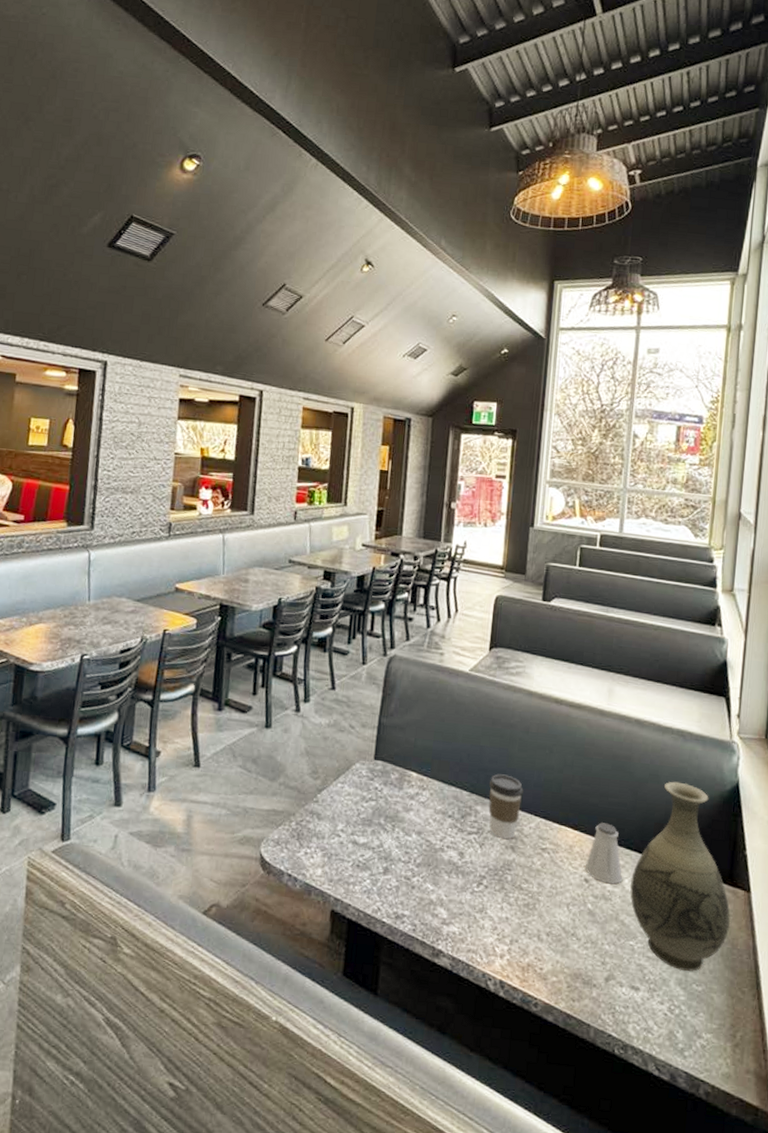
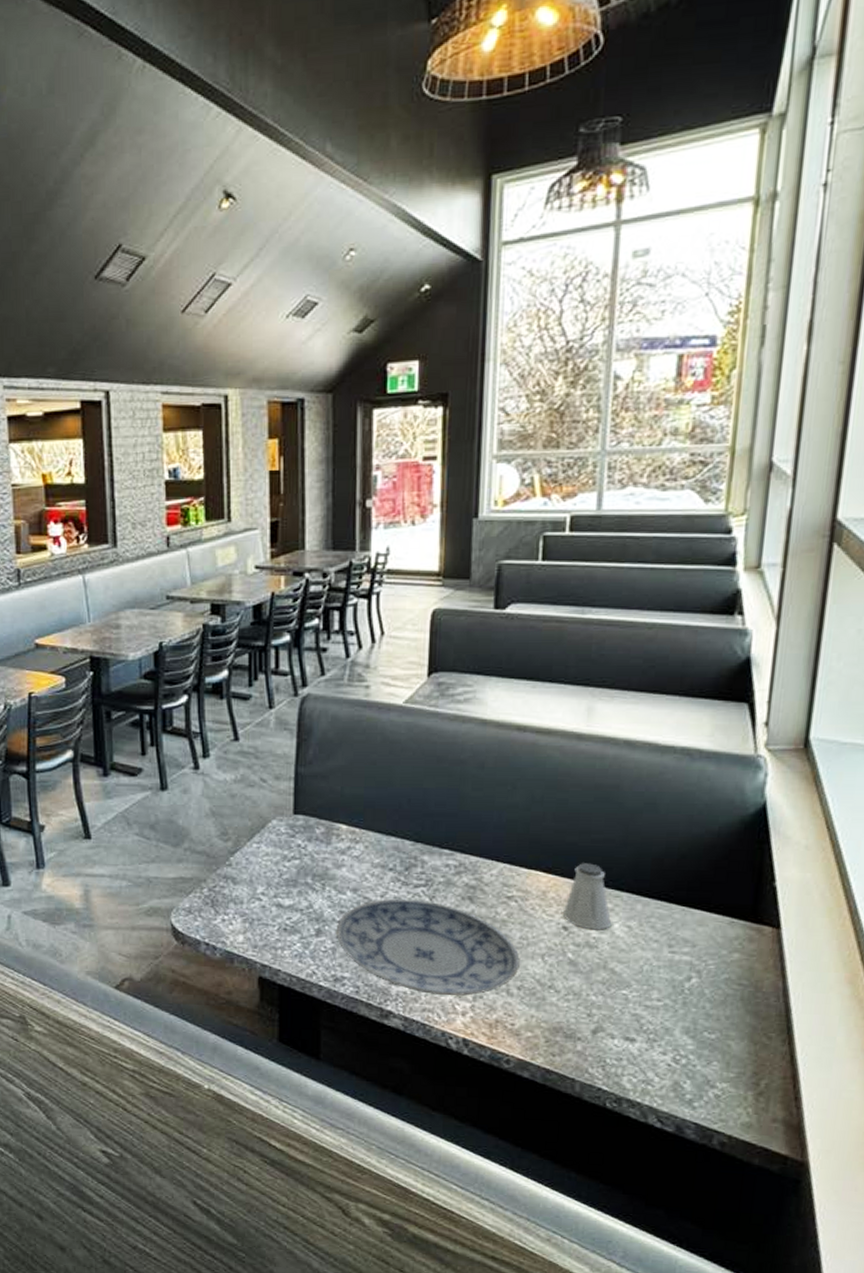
plate: none [401,843,550,939] -> present [337,898,520,996]
coffee cup: present [488,774,524,840] -> none [436,818,481,890]
vase: present [630,781,731,972] -> none [621,809,754,1019]

